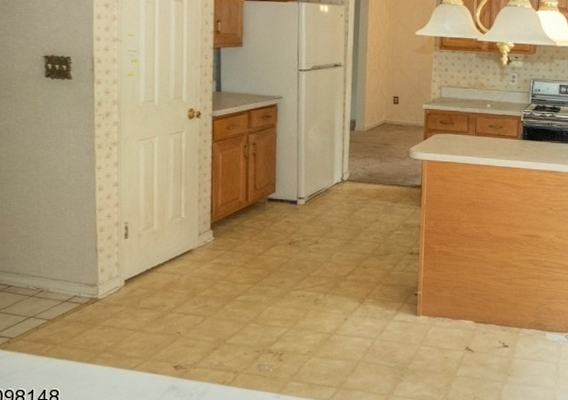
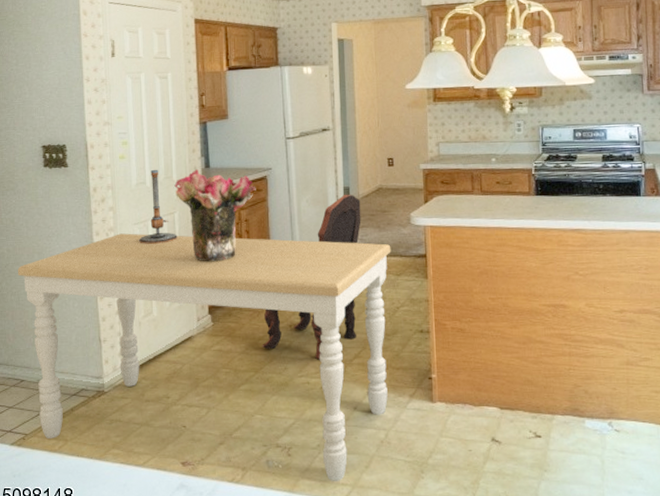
dining table: none [10,148,390,384] -> present [17,233,391,481]
candlestick: none [142,88,184,161] -> present [138,169,177,244]
bouquet: none [183,91,266,180] -> present [174,168,256,261]
dining chair: none [261,126,365,275] -> present [262,194,361,360]

